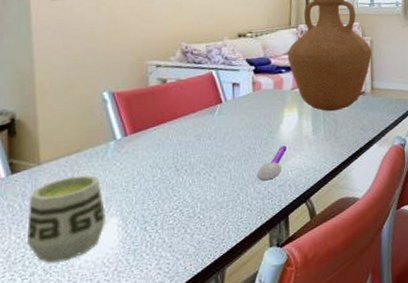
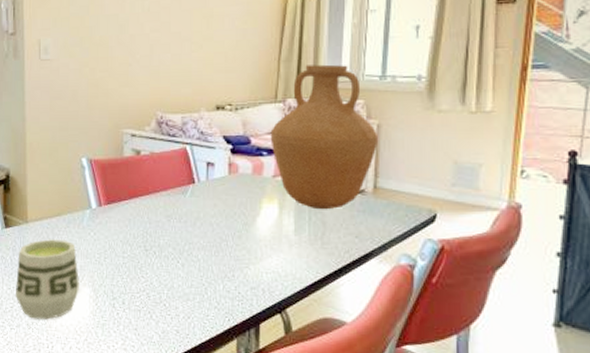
spoon: present [256,145,286,181] -> none [227,242,262,279]

